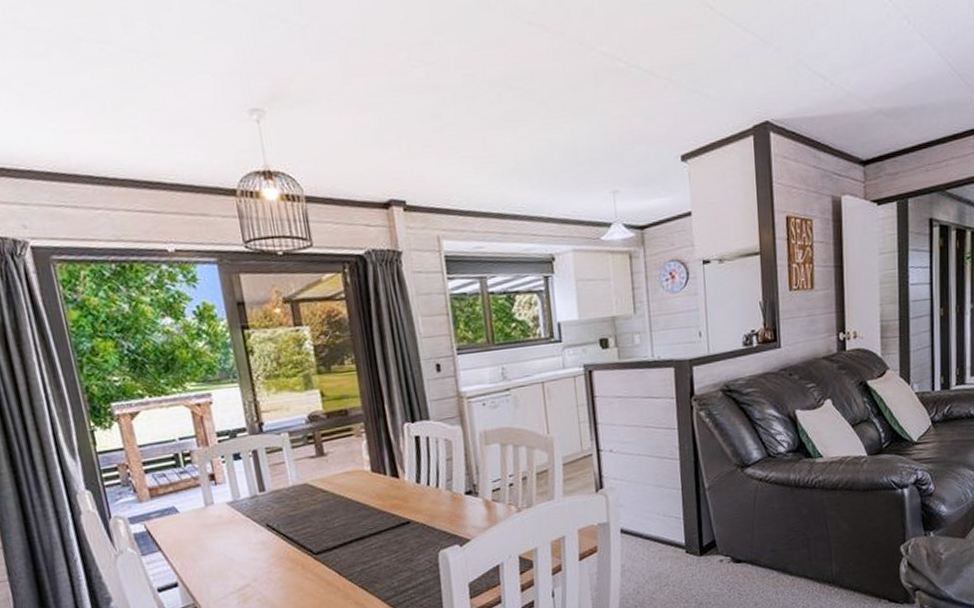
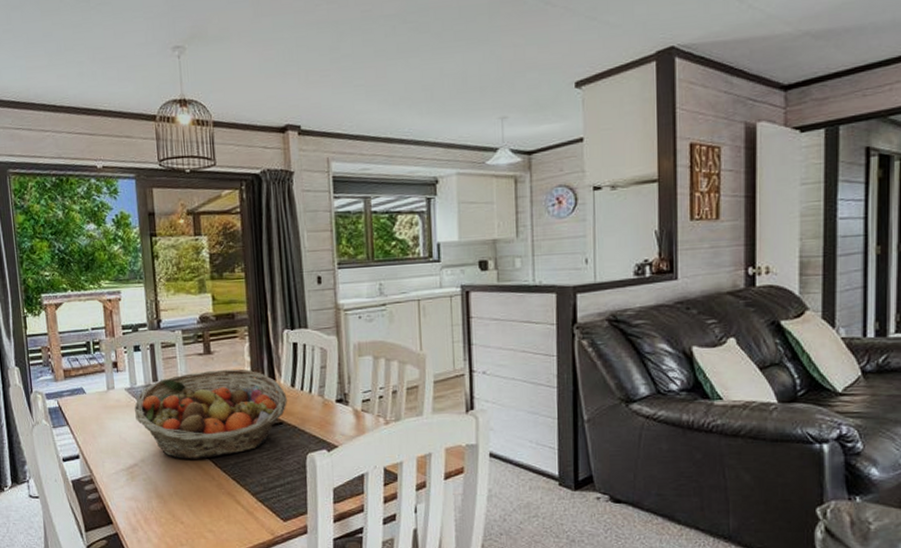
fruit basket: none [240,468,414,573] -> present [135,368,287,460]

